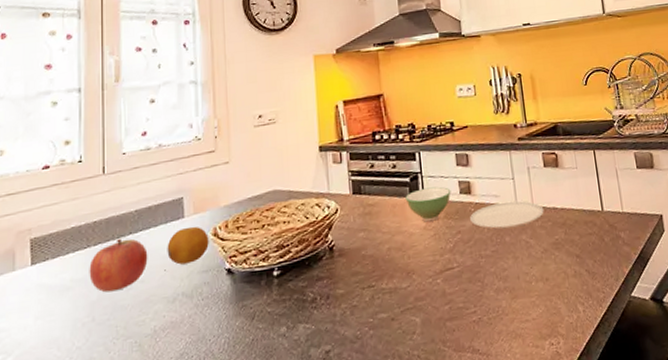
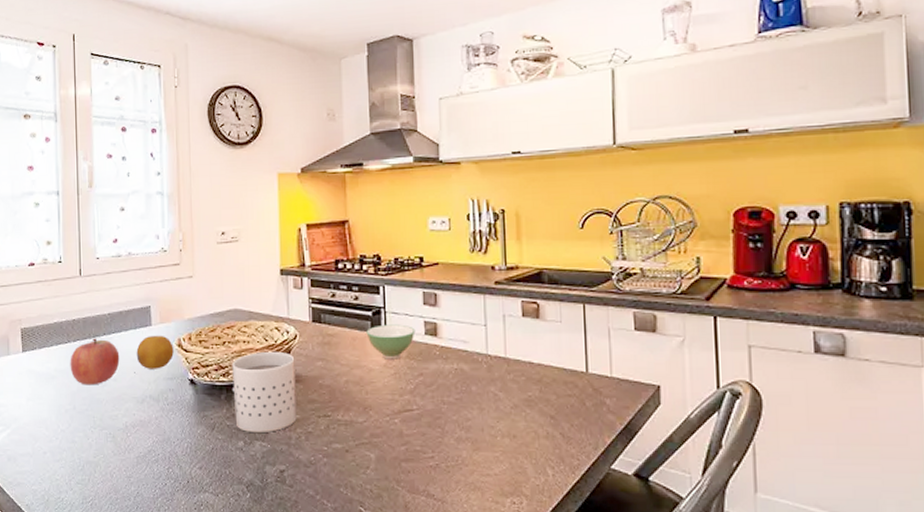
mug: none [272,227,341,317] -> present [232,351,297,434]
plate: present [470,201,544,229] -> none [434,349,518,377]

